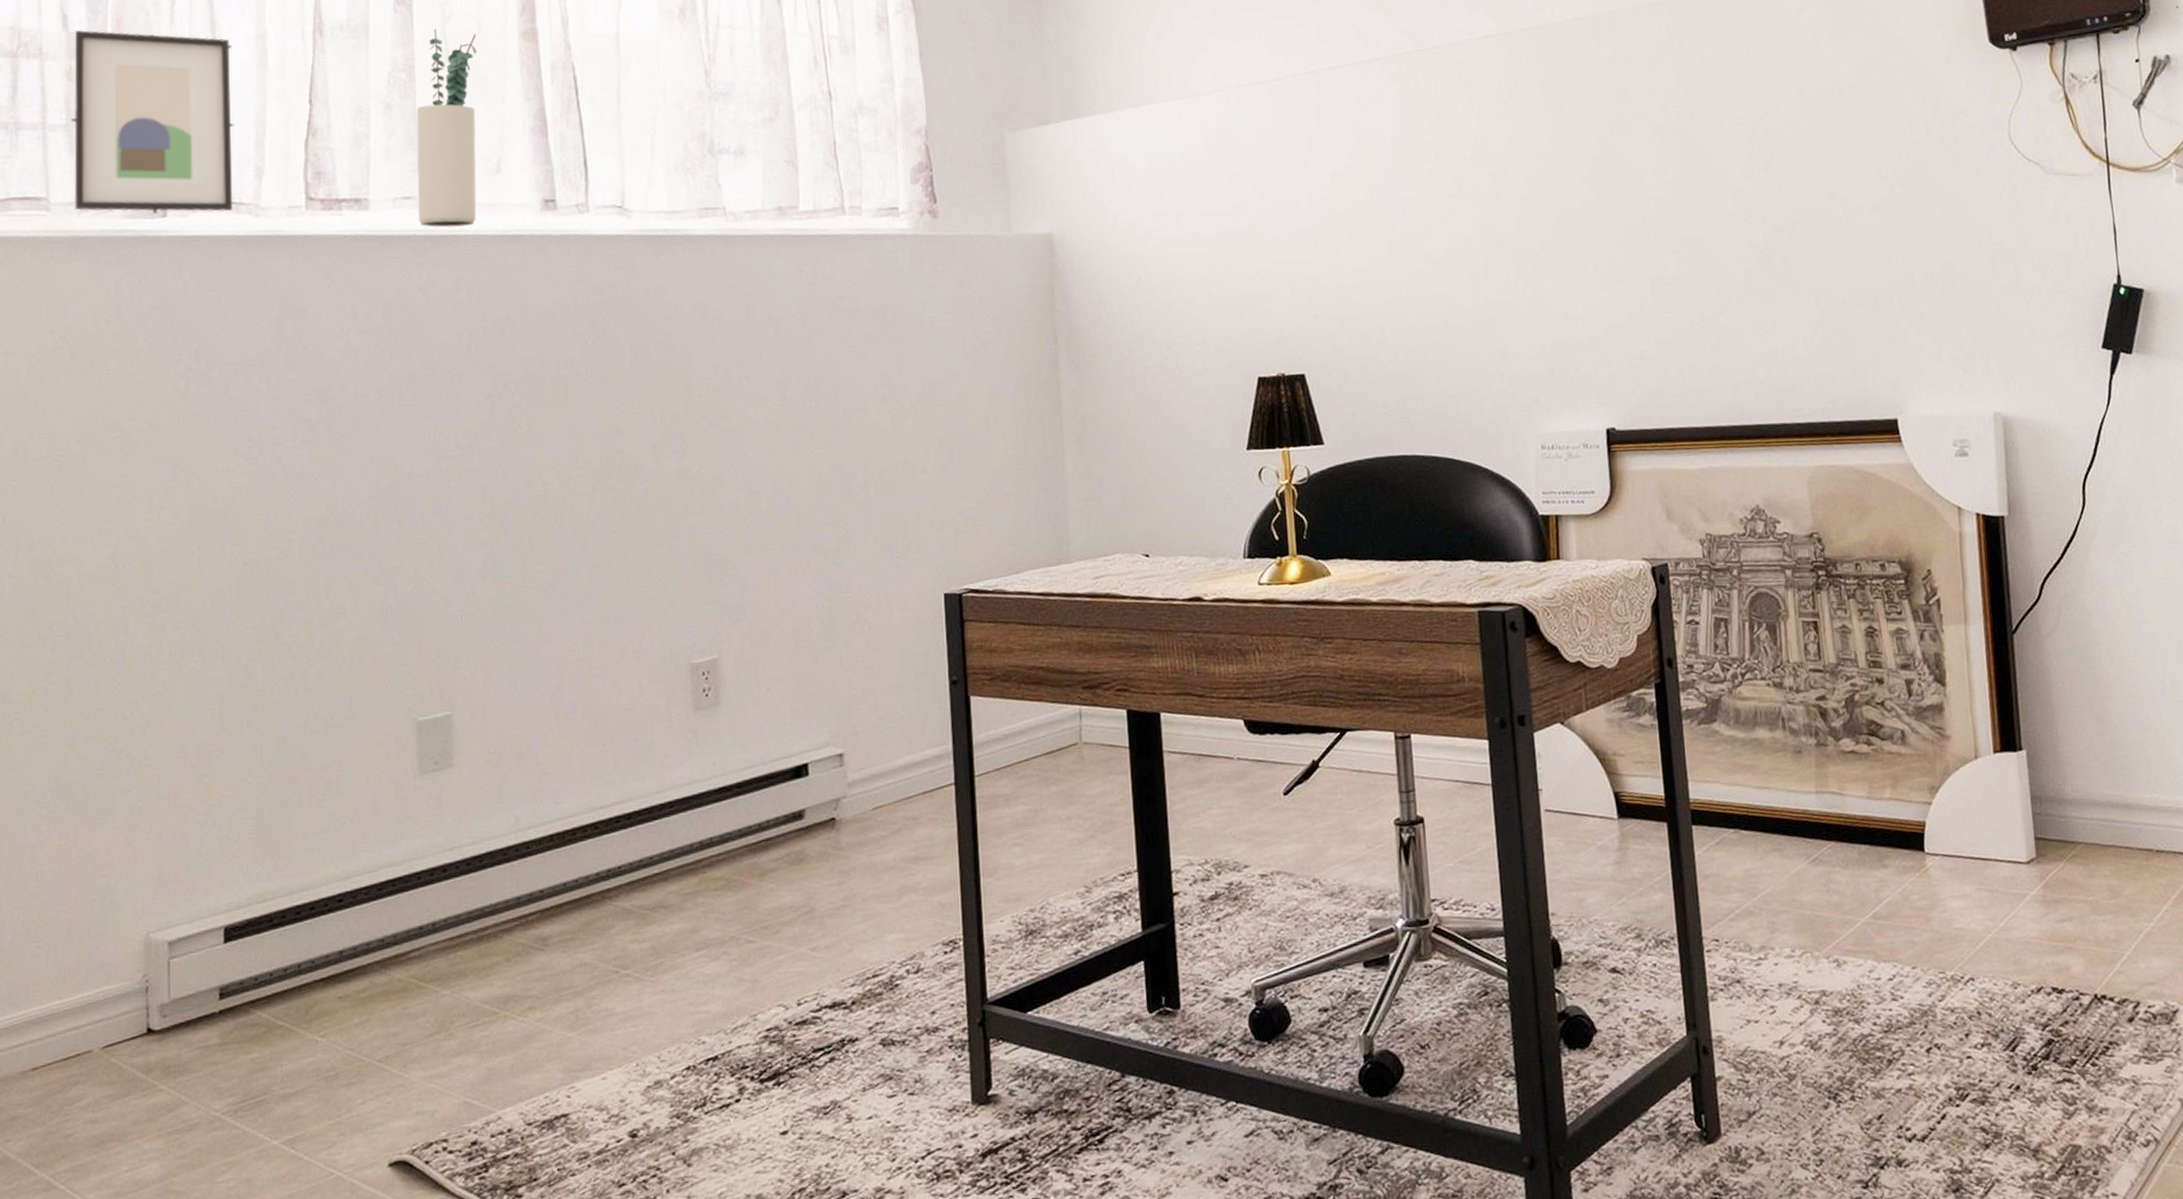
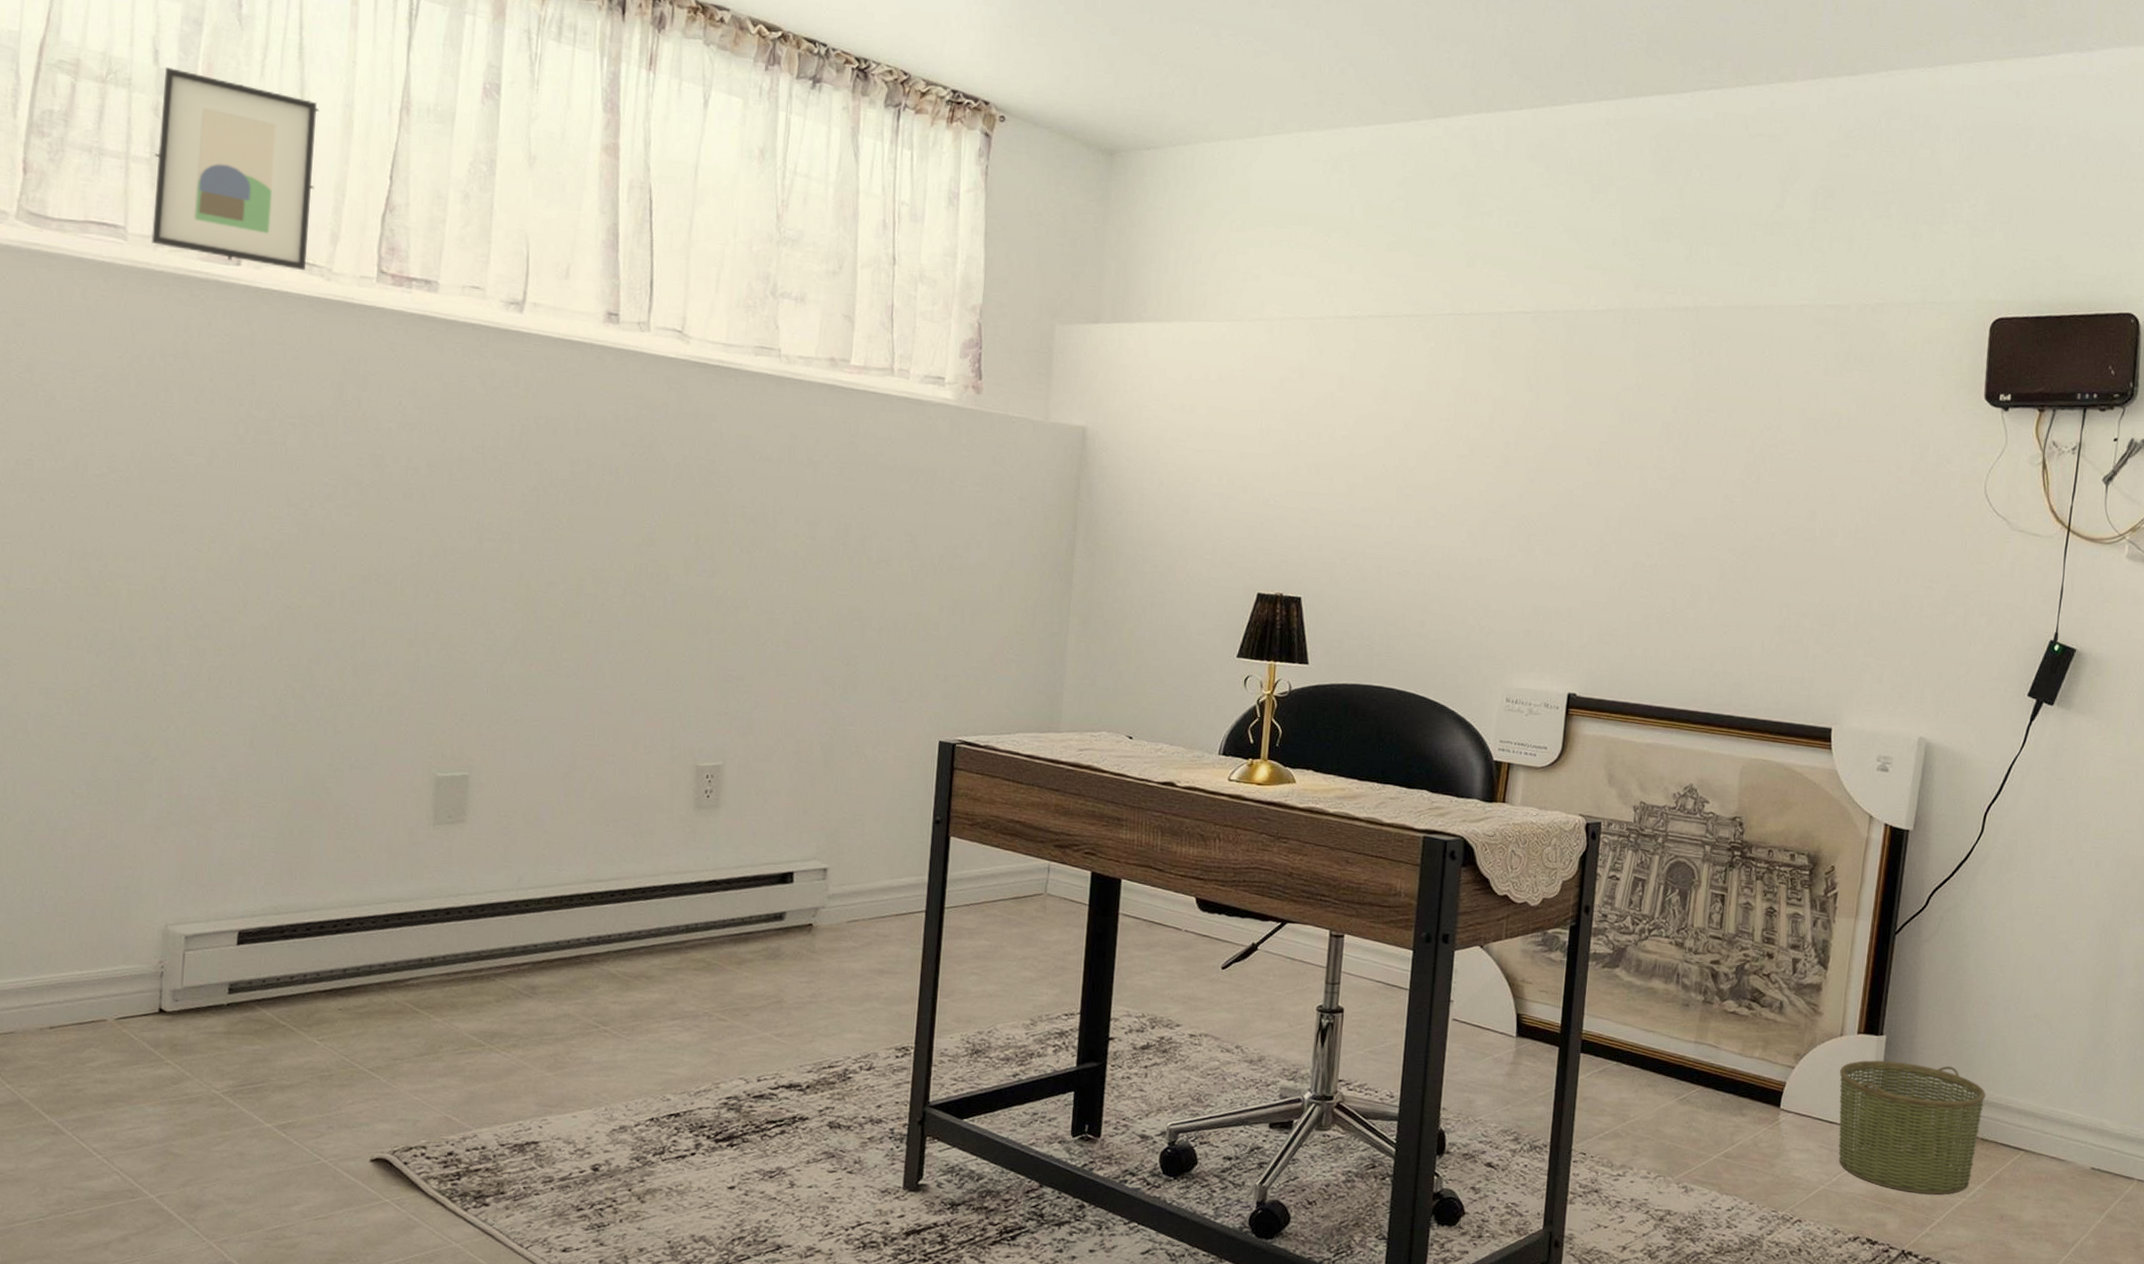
vase: present [416,28,477,228] -> none [484,127,560,325]
basket: none [1982,773,2154,926] -> present [1838,1060,1986,1195]

